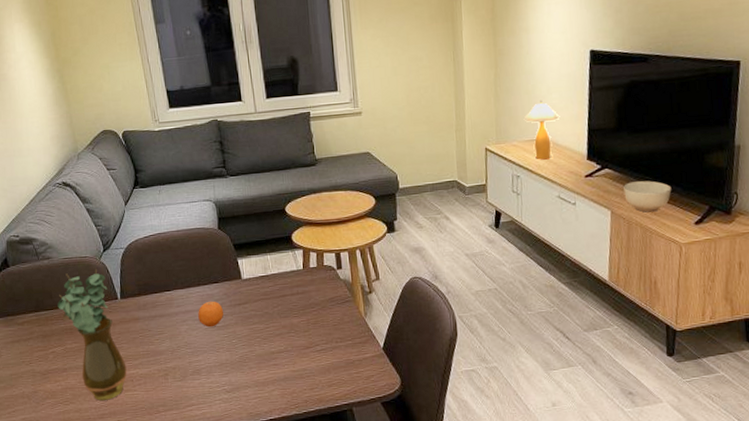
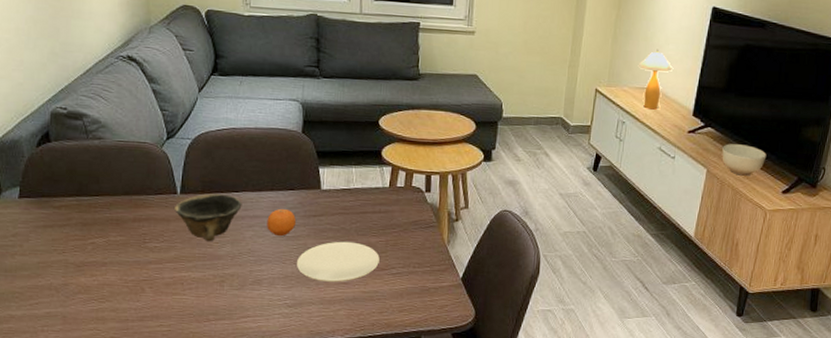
vase: present [57,269,127,401] -> none [104,157,178,302]
bowl: none [117,294,175,340] -> present [175,194,242,242]
plate: none [229,324,304,366] -> present [297,241,380,283]

